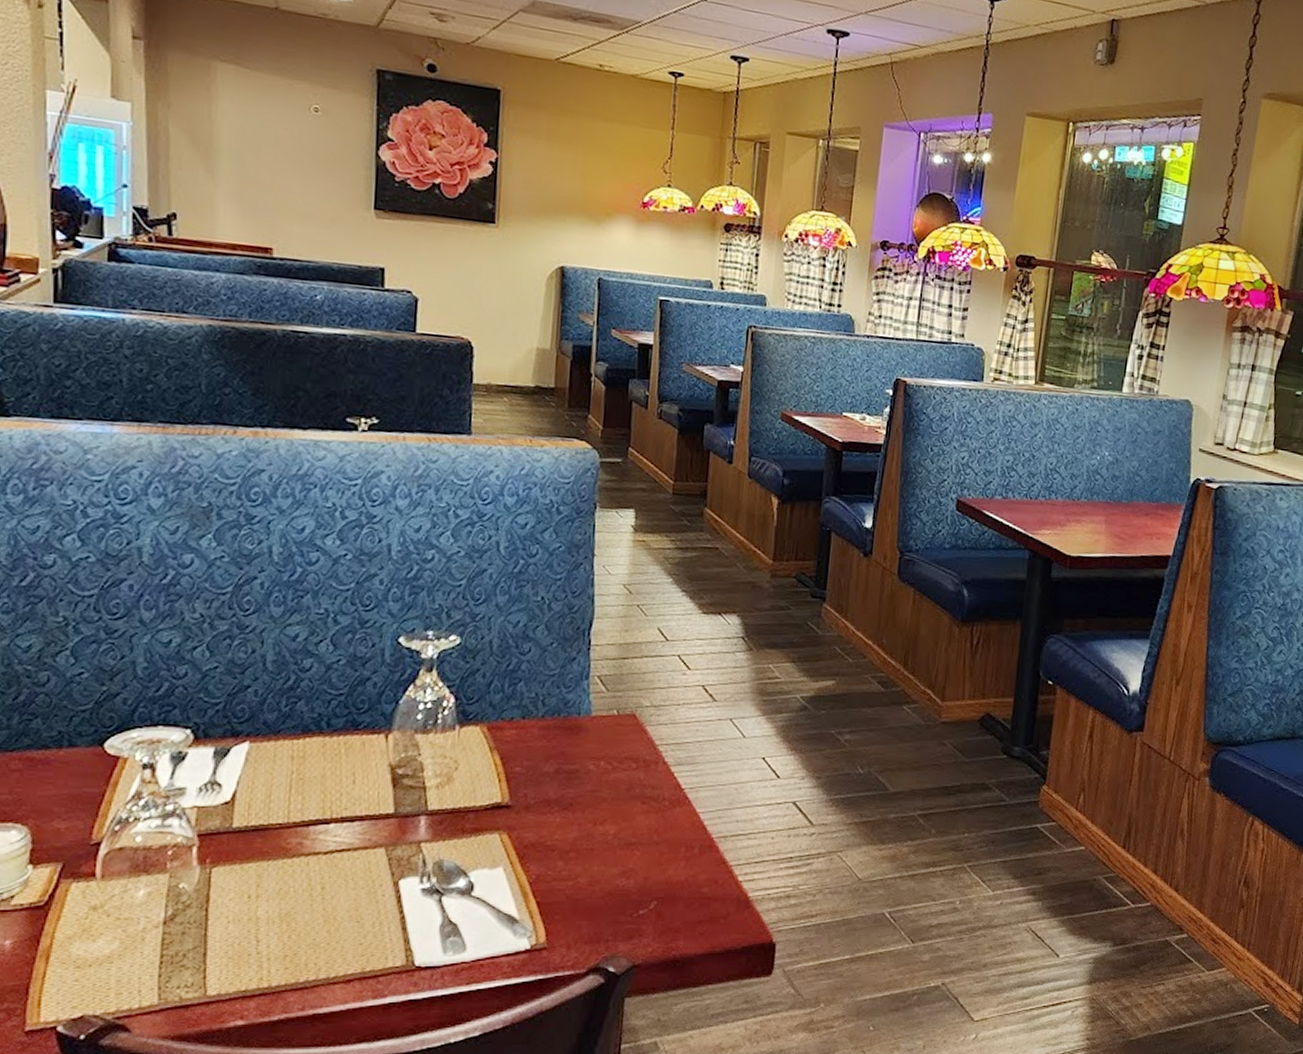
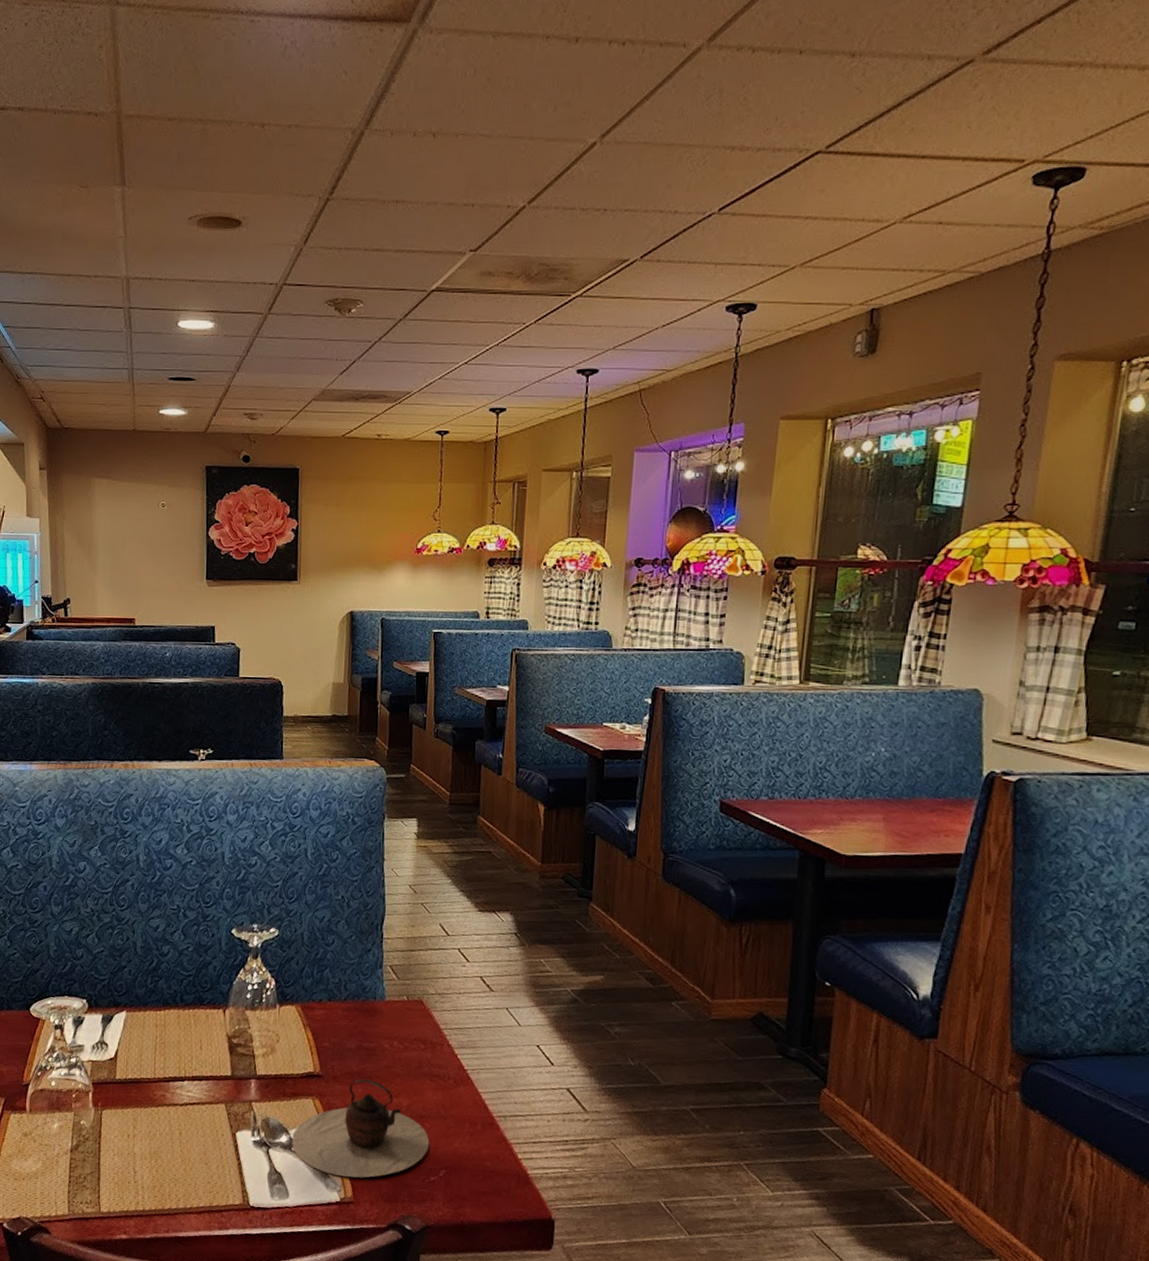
teapot: none [471,807,640,921] -> present [292,1079,430,1178]

